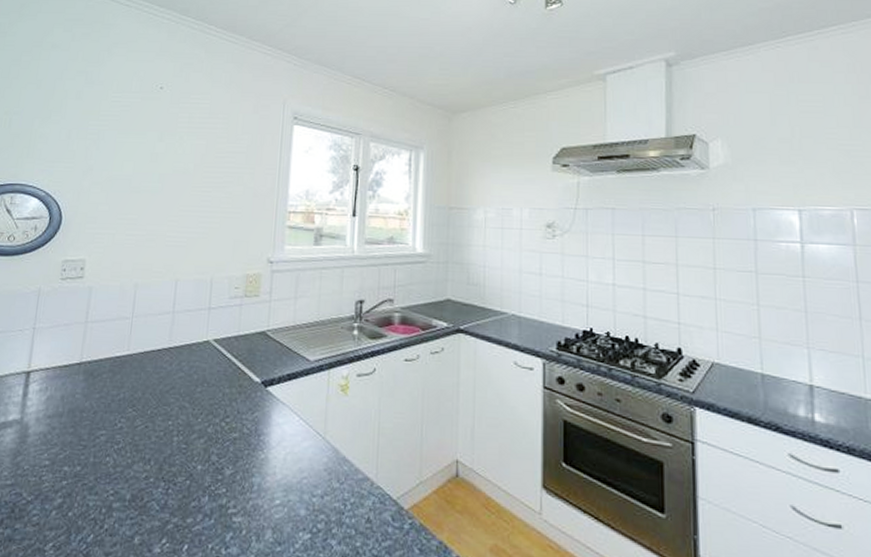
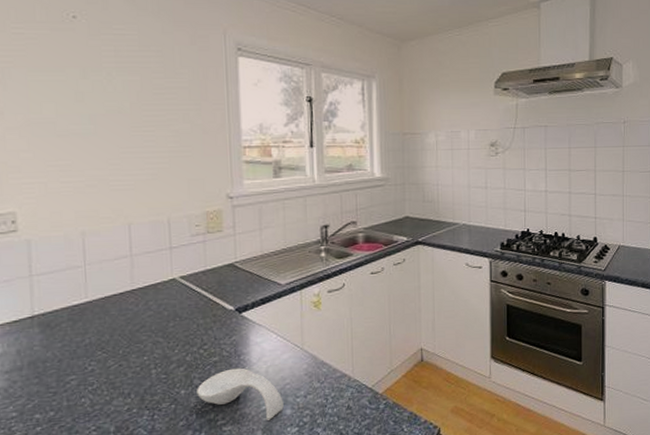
spoon rest: none [212,449,299,519] -> present [197,367,284,420]

